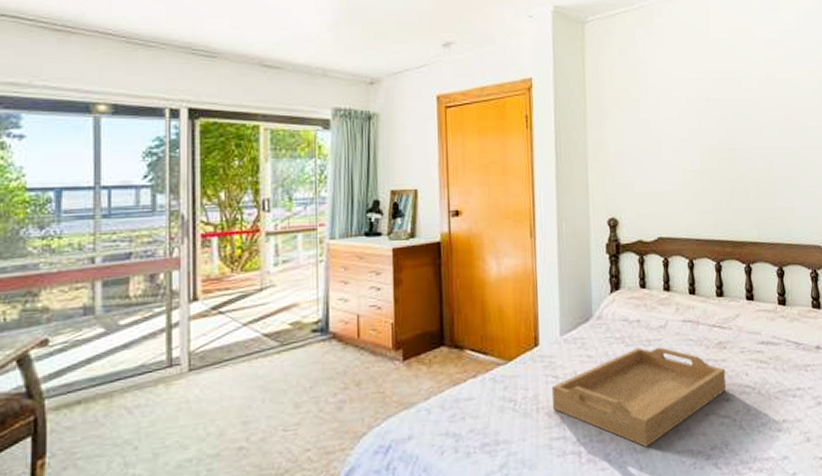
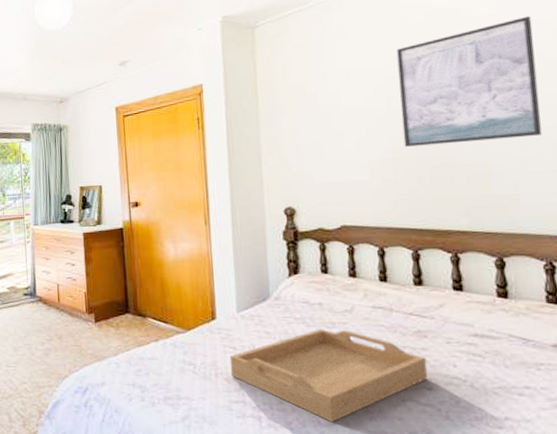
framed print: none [705,44,809,159] -> present [396,15,542,147]

